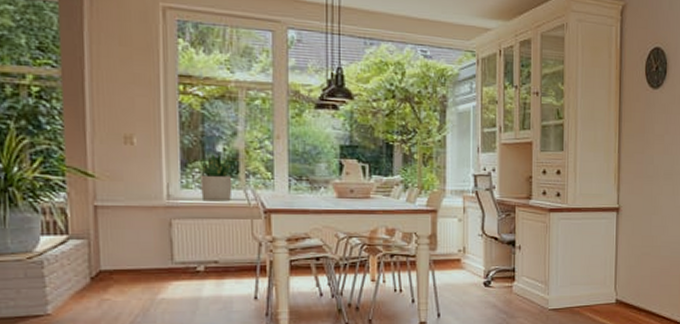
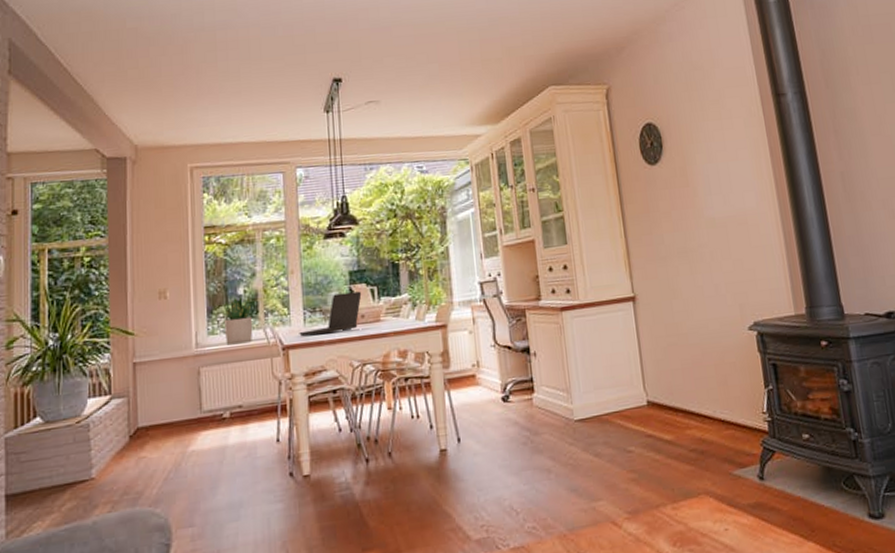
laptop computer: none [283,165,352,204] -> present [299,291,362,337]

